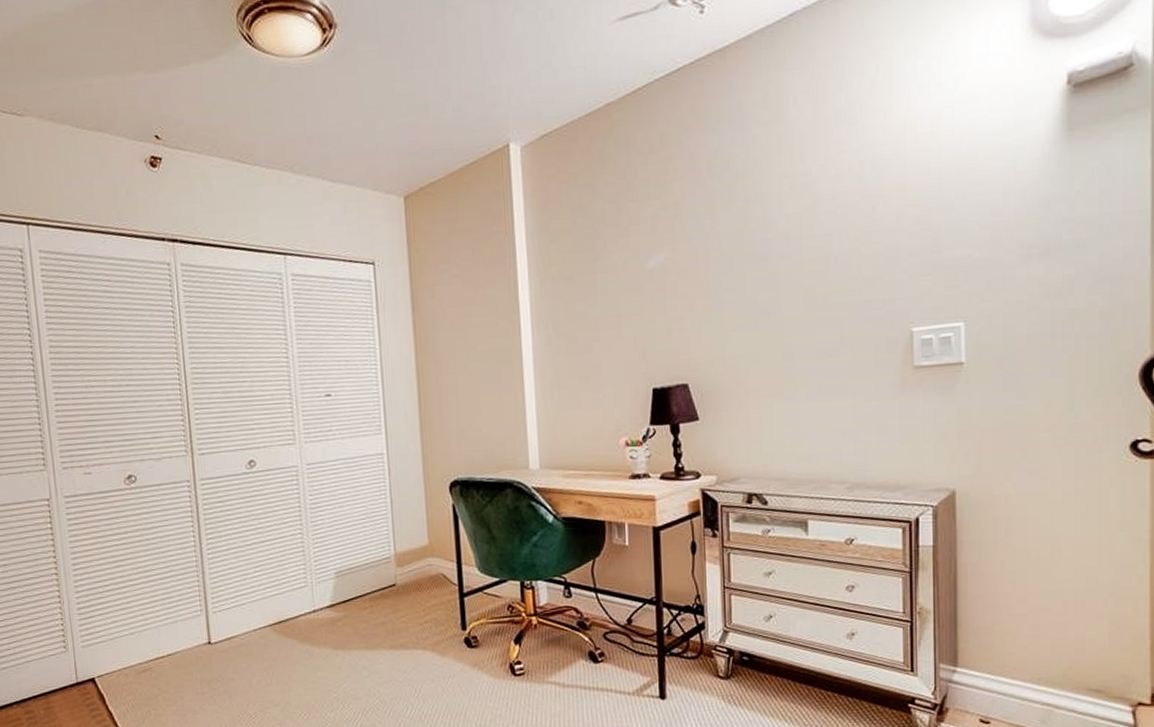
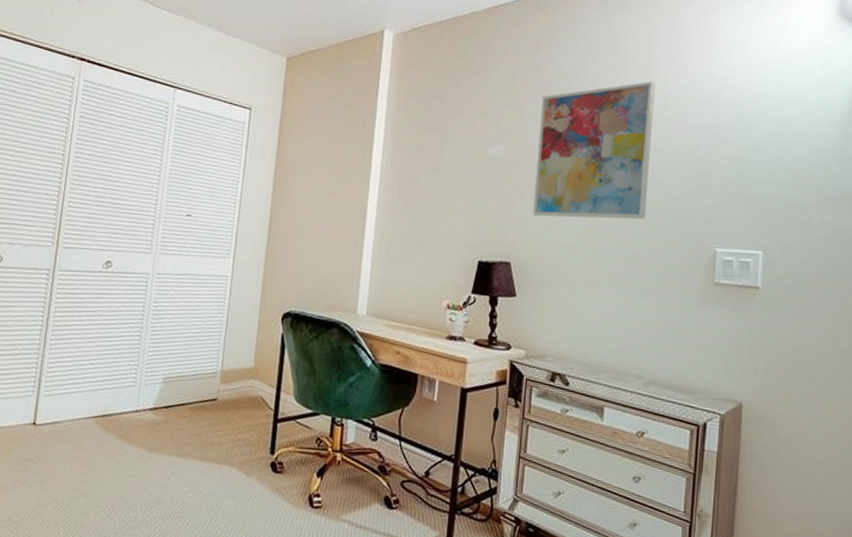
wall art: none [700,149,832,328] -> present [532,81,655,220]

